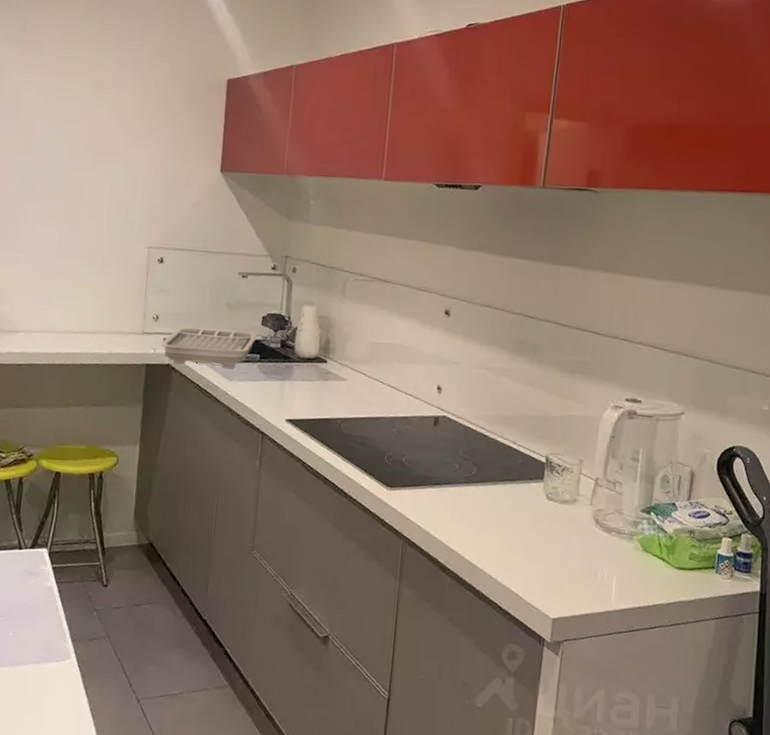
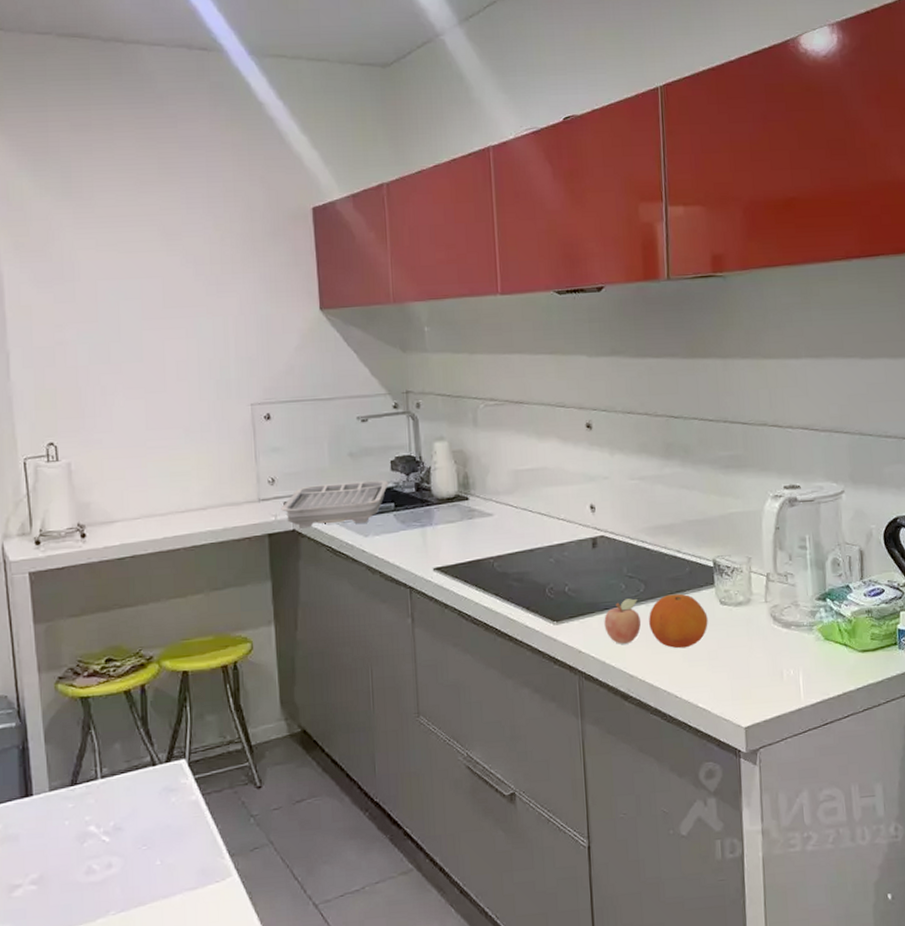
fruit: none [434,478,469,520] -> present [604,598,642,644]
fruit: none [476,481,533,534] -> present [649,593,708,649]

